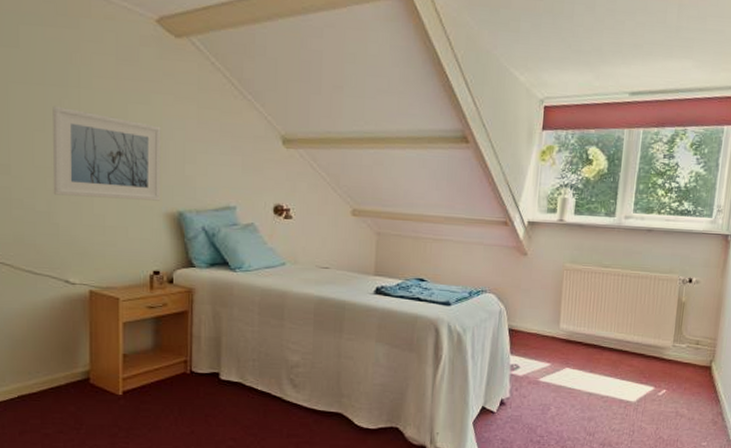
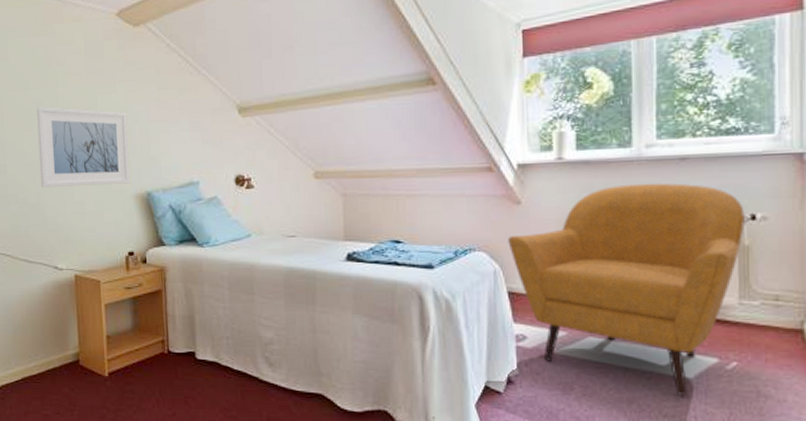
armchair: none [513,247,686,415] -> present [508,183,745,396]

